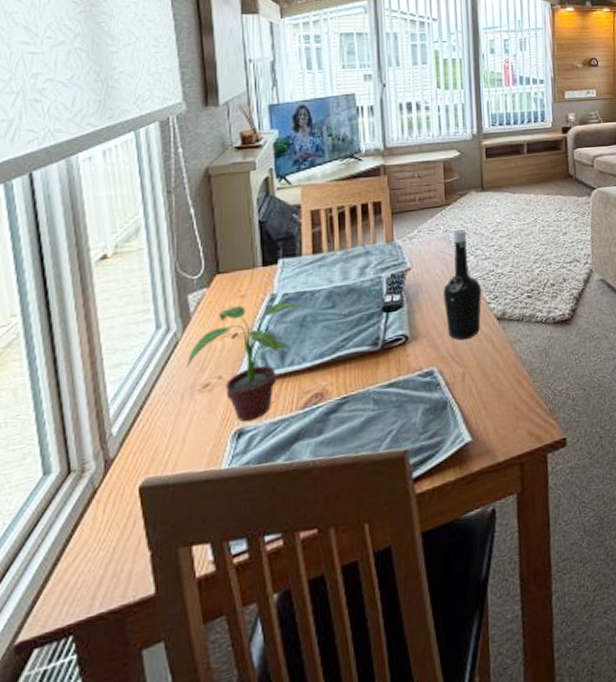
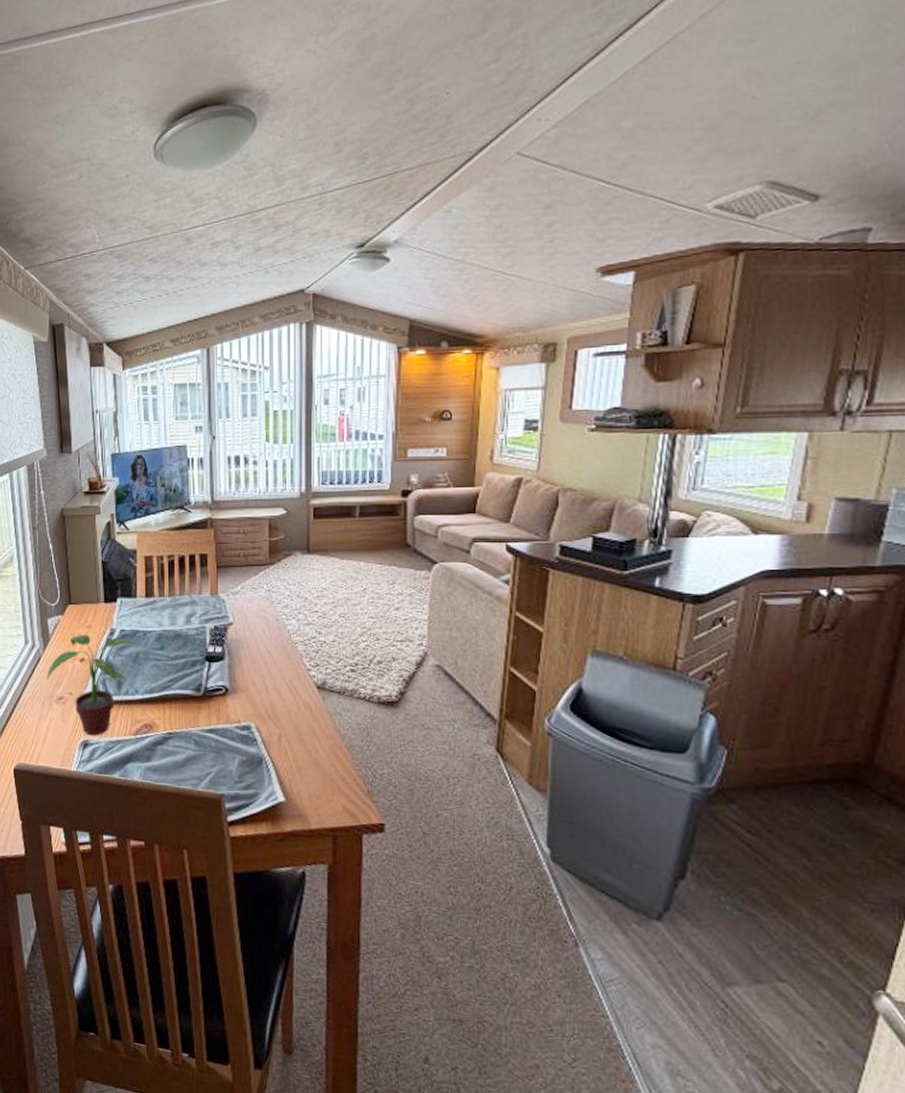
bottle: present [443,228,482,341] -> none [264,590,303,703]

